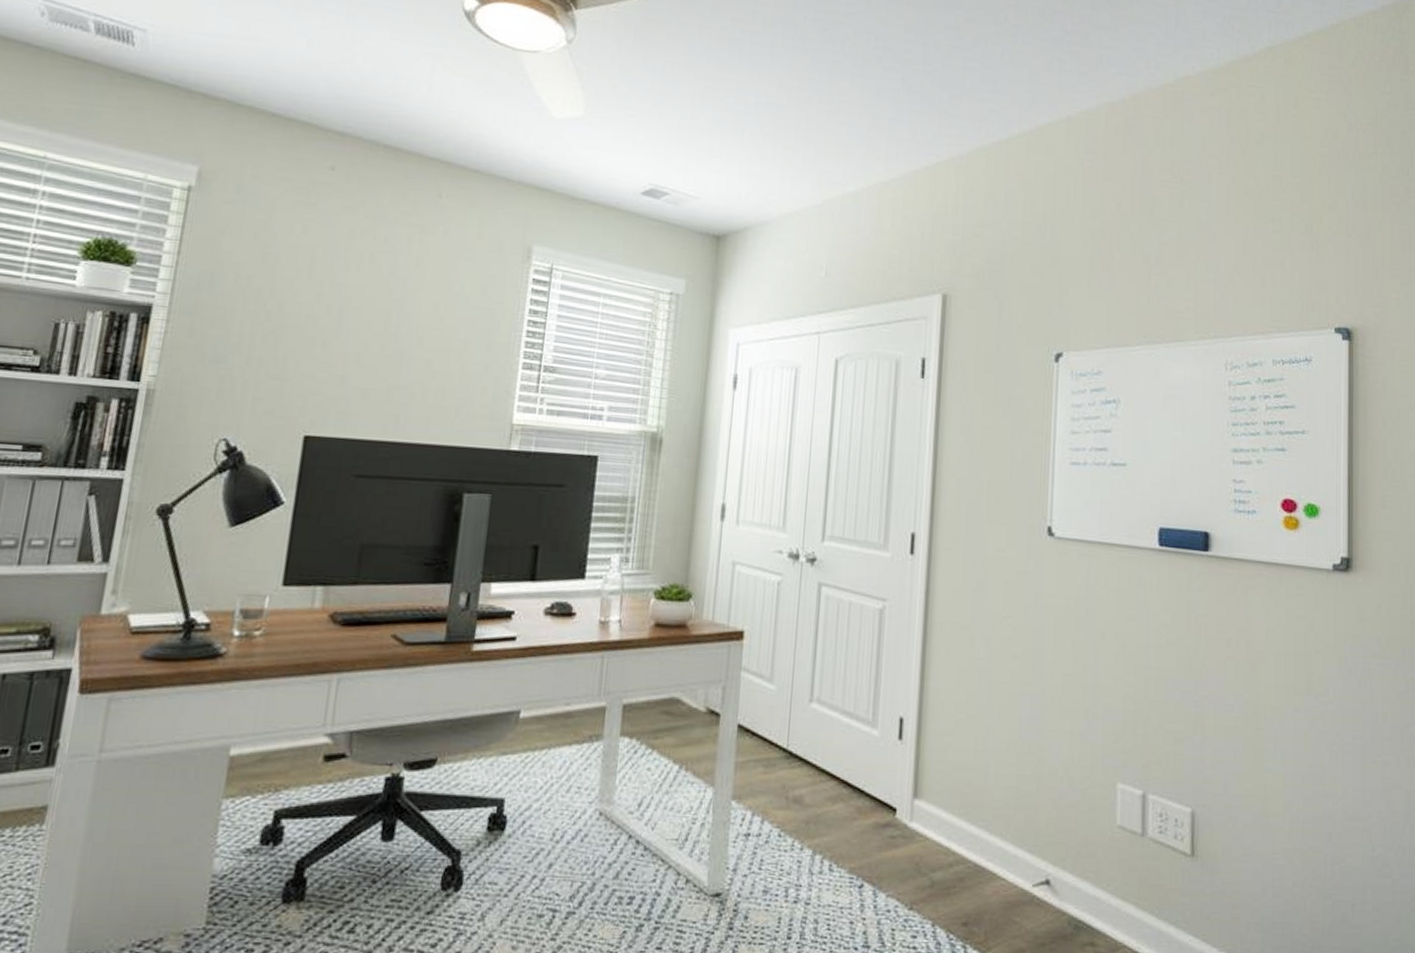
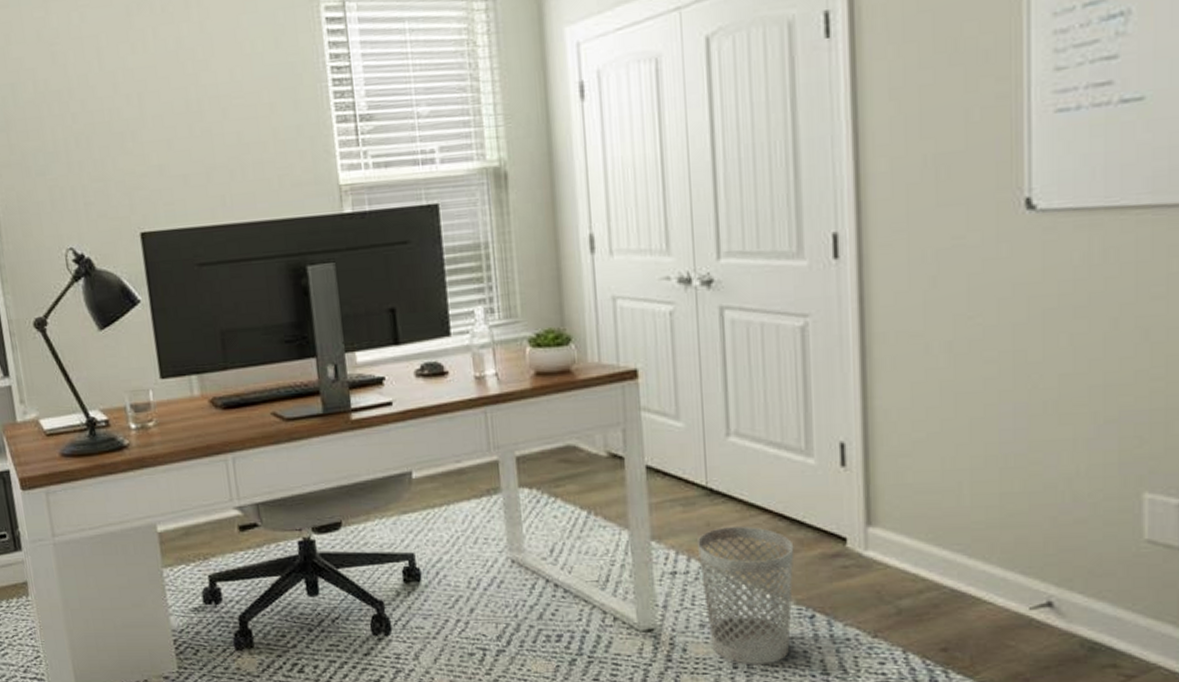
wastebasket: none [771,791,853,935] -> present [698,527,795,664]

